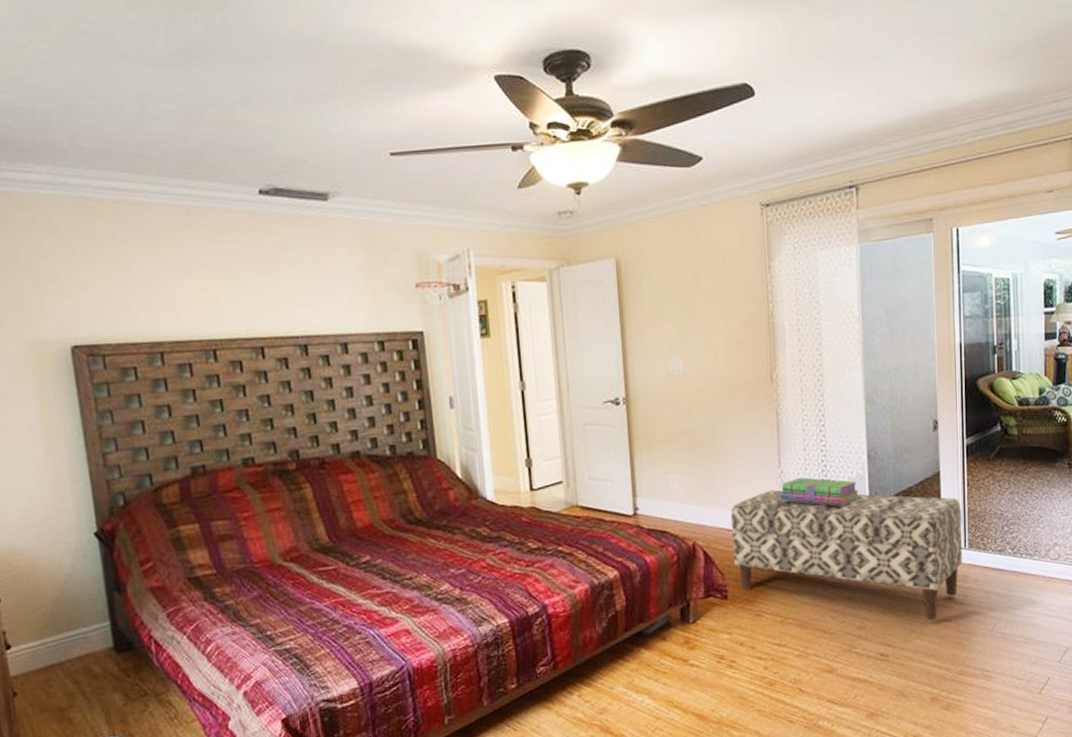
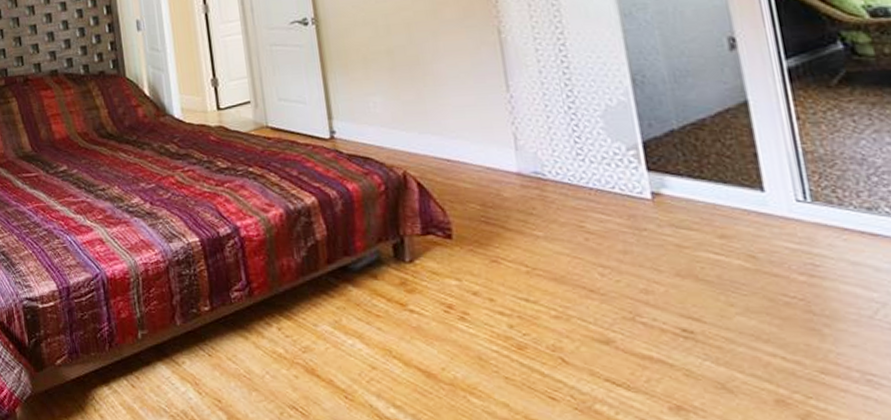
bench: present [730,490,963,621] -> none [448,117,803,294]
stack of books: present [779,477,859,506] -> none [510,103,624,138]

